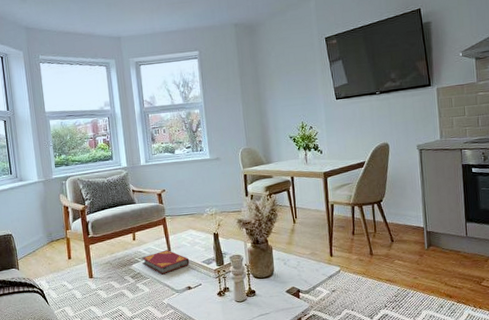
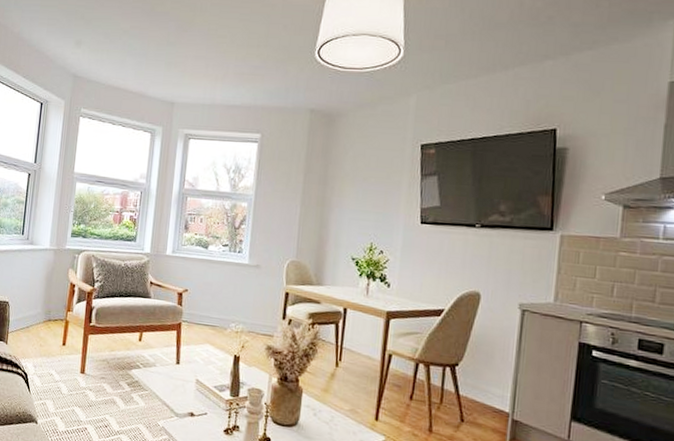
hardback book: present [142,250,189,275] -> none [144,361,199,390]

